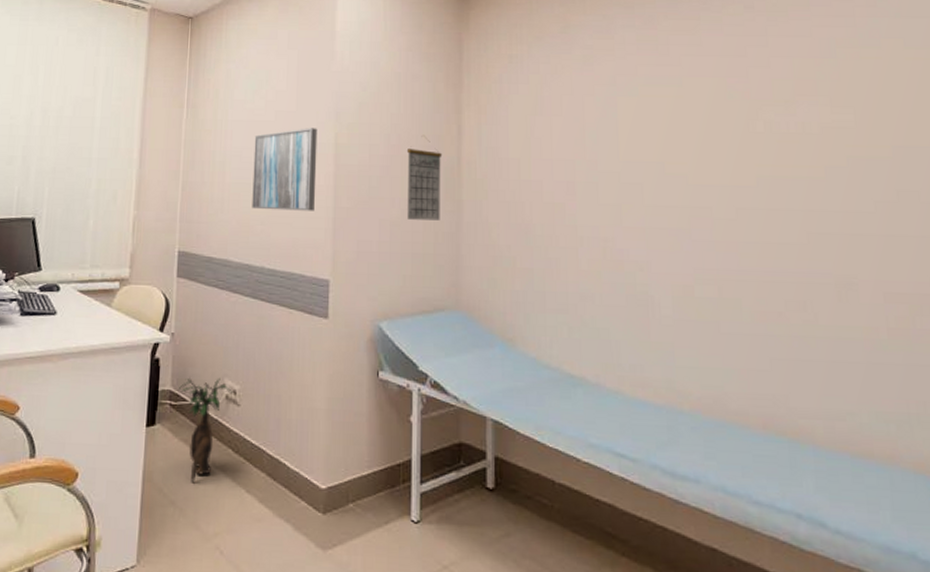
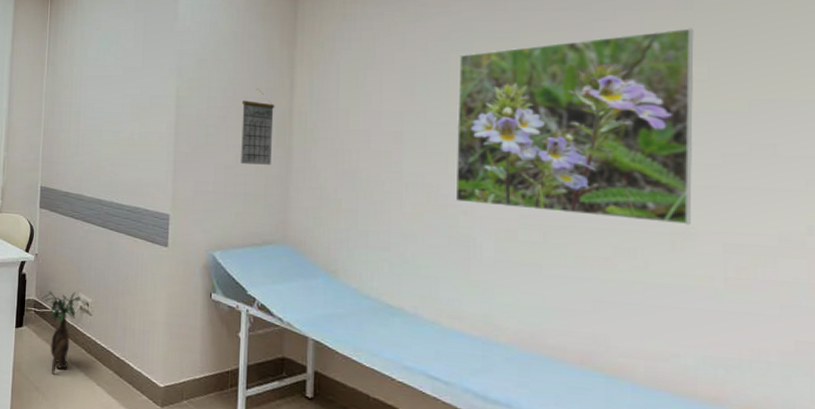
wall art: present [252,128,318,211] -> none [103,82,161,155]
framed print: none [627,76,853,275] -> present [455,28,694,225]

